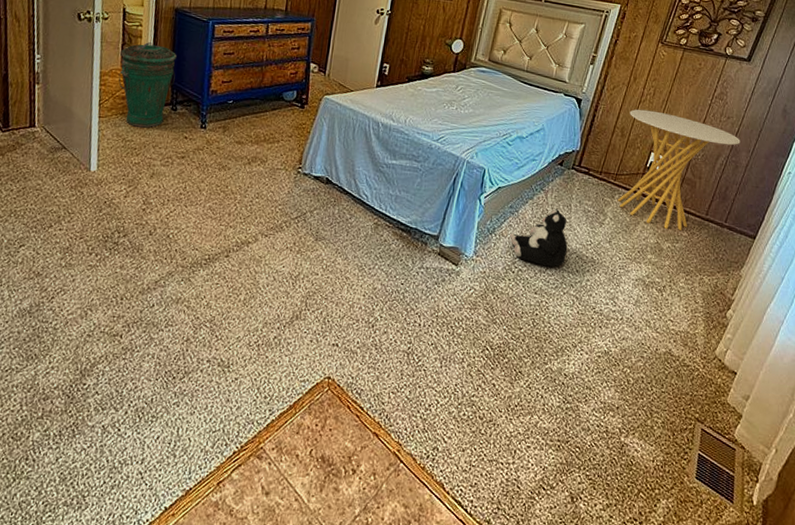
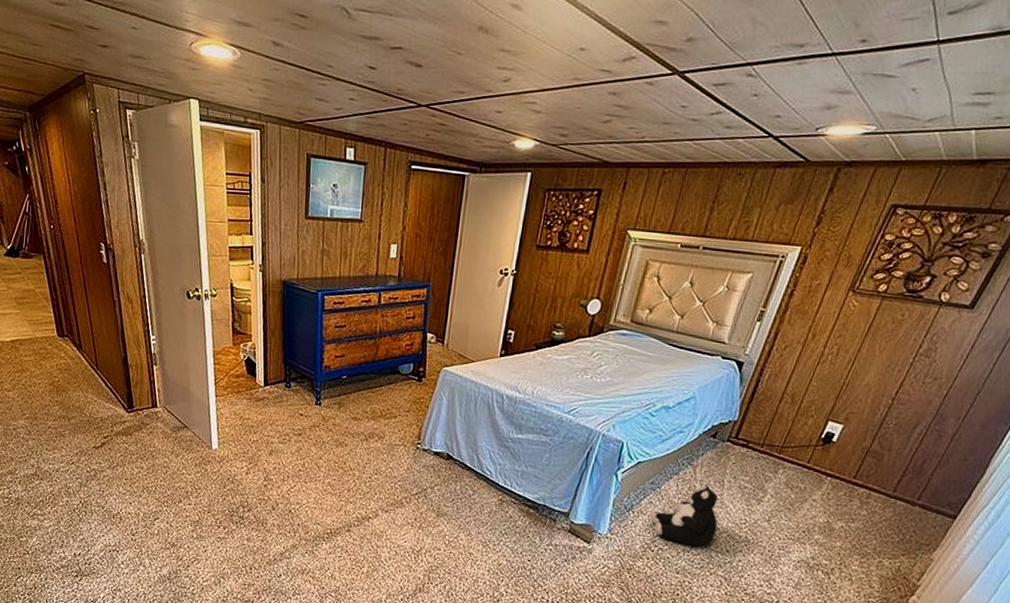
trash can: present [118,42,177,128] -> none [230,318,288,406]
side table: present [617,109,741,230] -> none [781,371,949,509]

